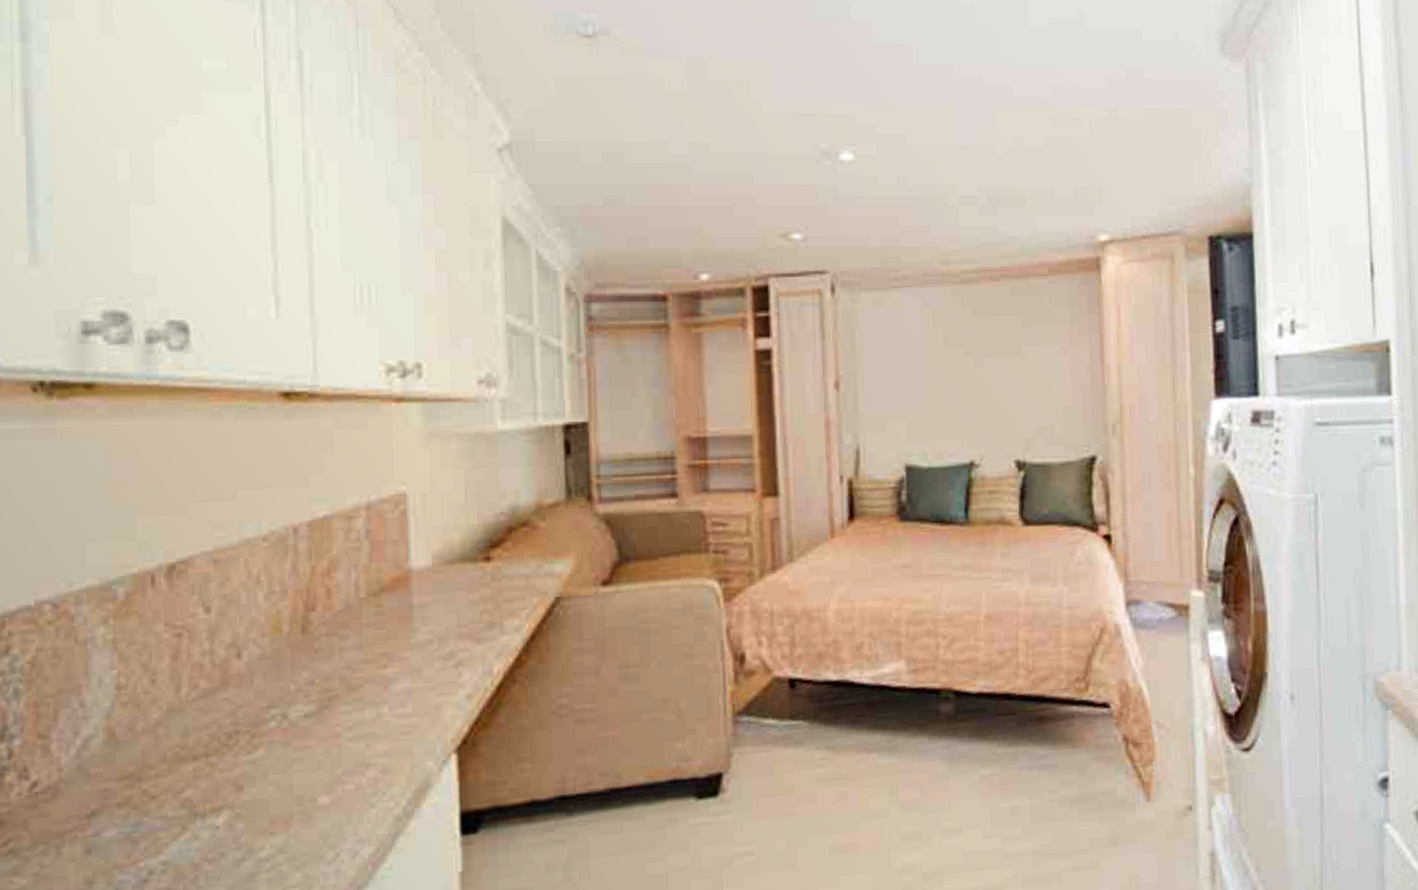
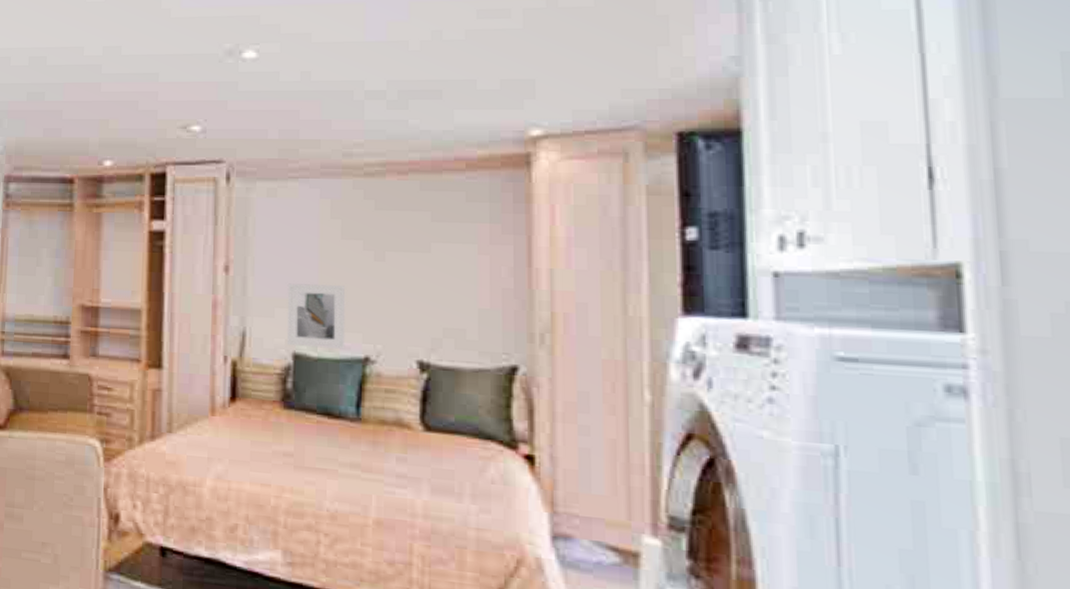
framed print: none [896,393,952,459] -> present [286,283,346,349]

